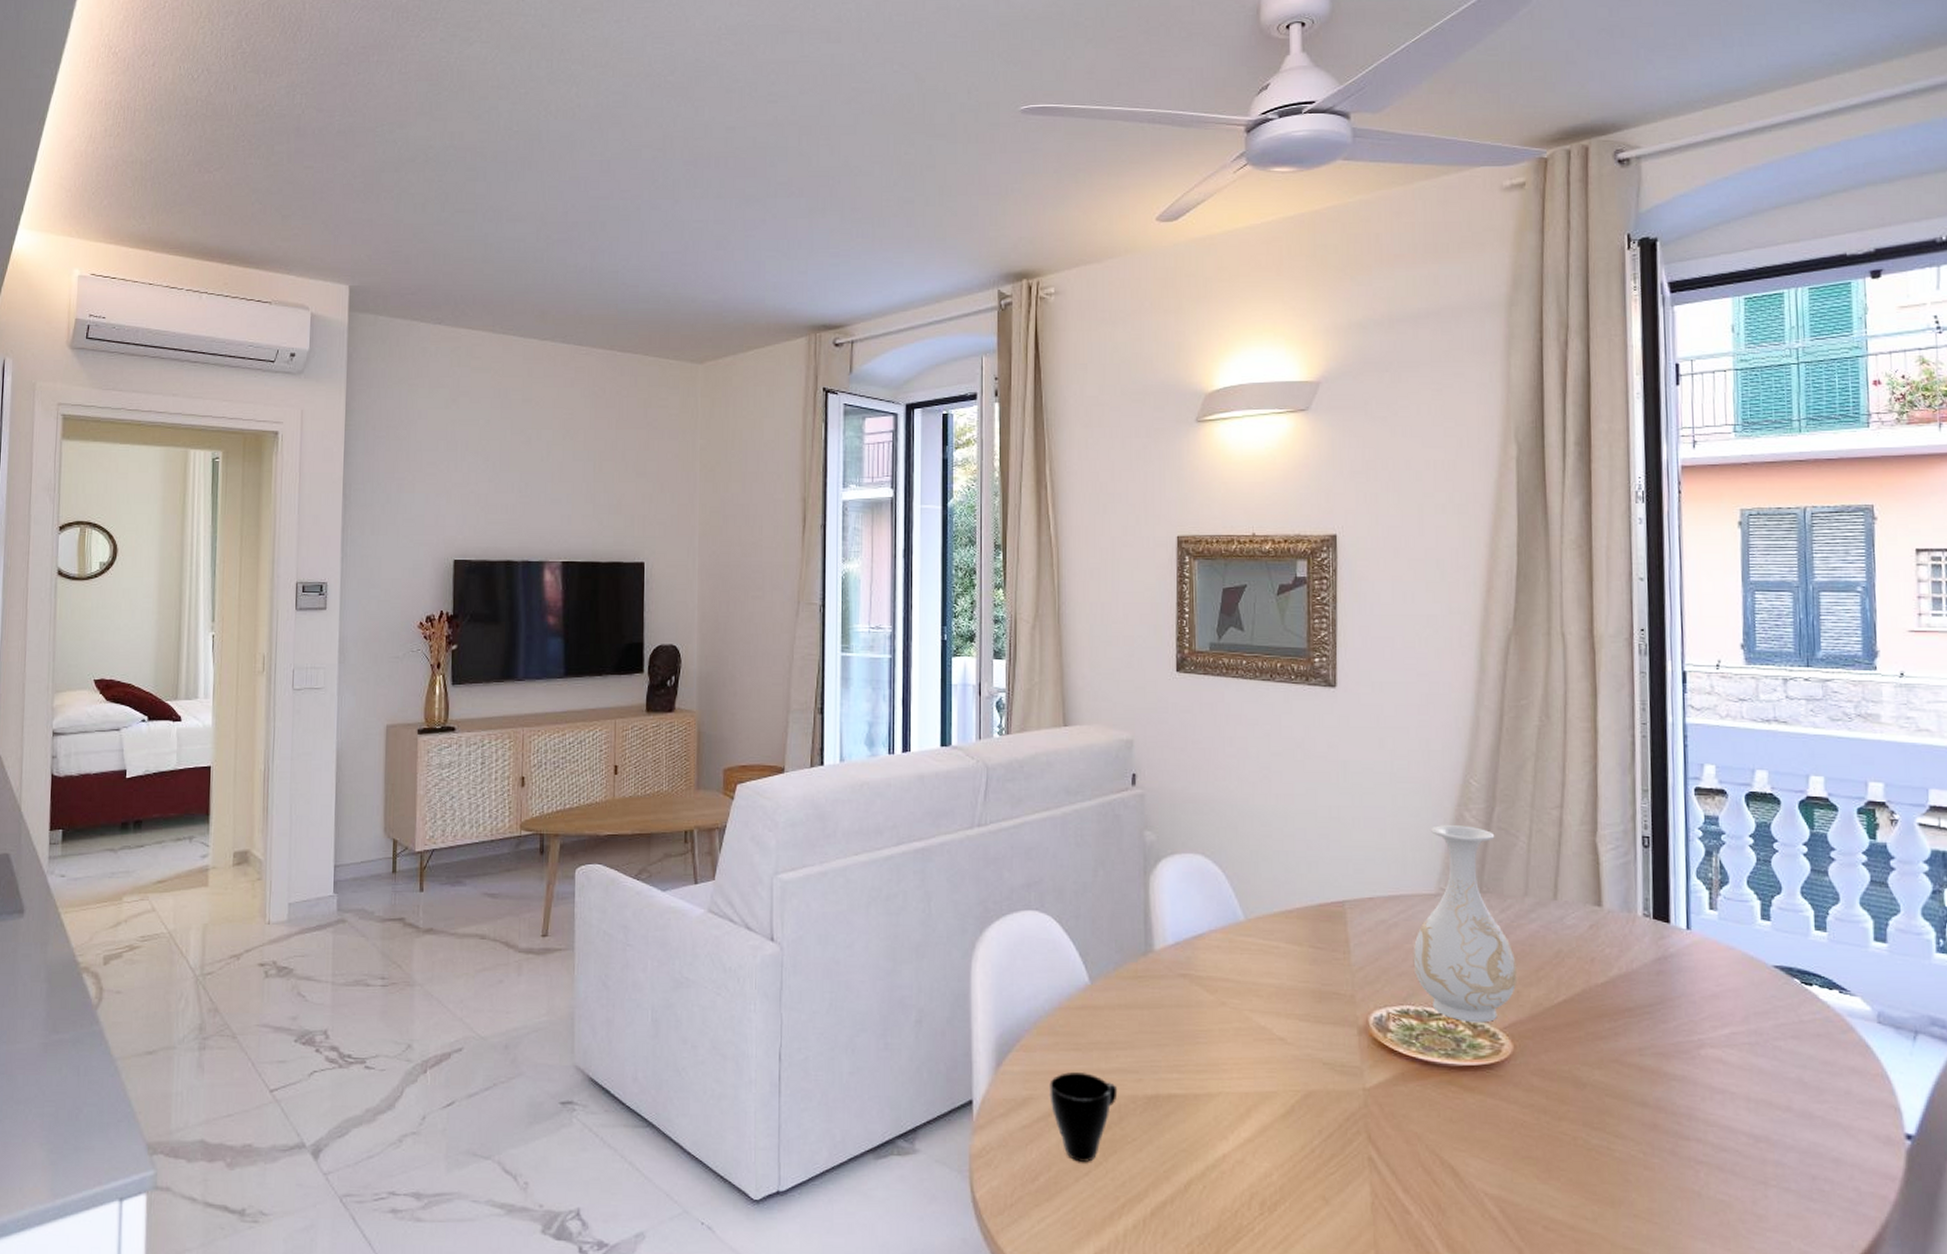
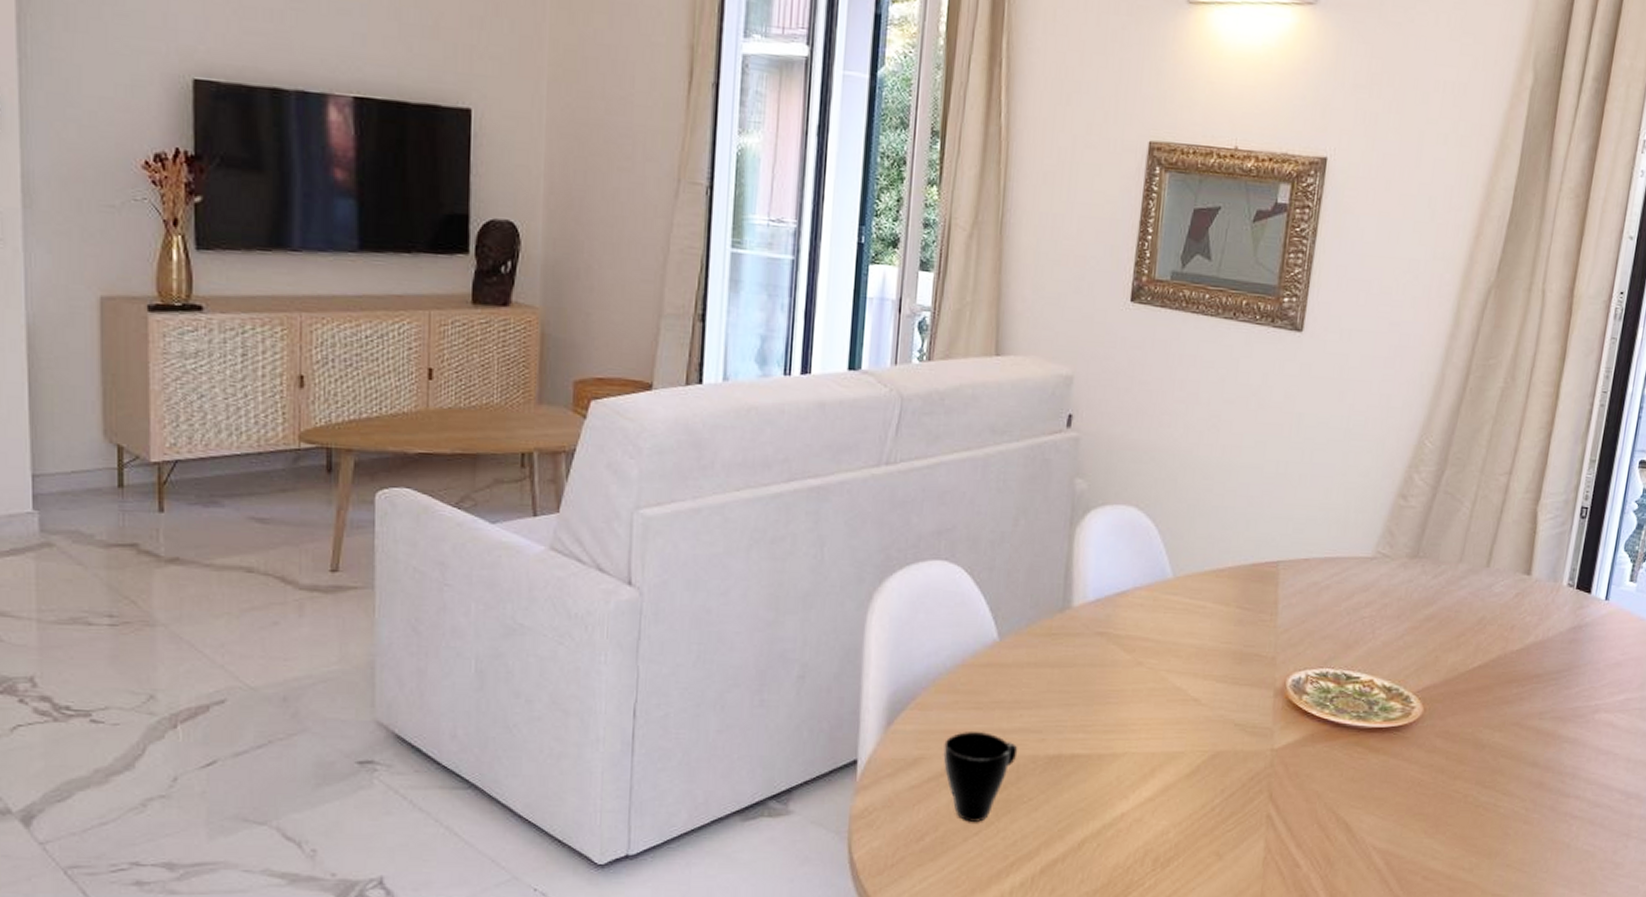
vase: present [1413,825,1517,1023] -> none [1338,486,1440,687]

